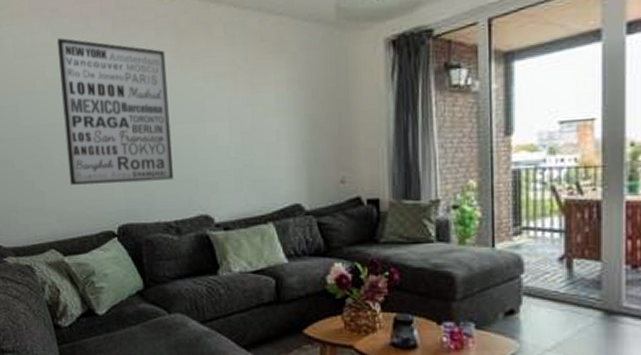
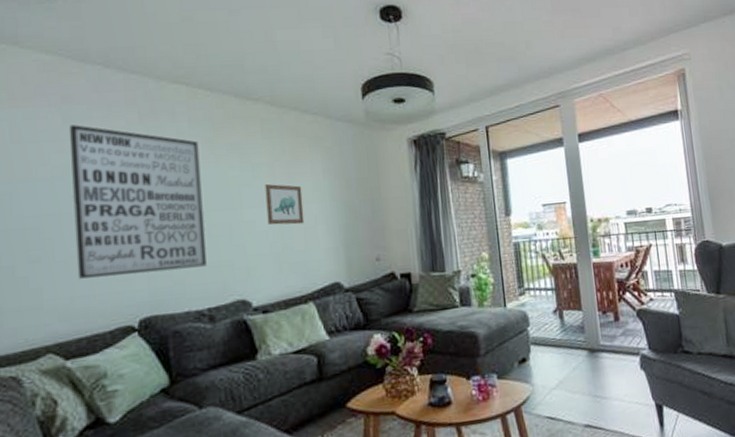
wall art: none [227,95,266,140] -> present [265,184,305,225]

